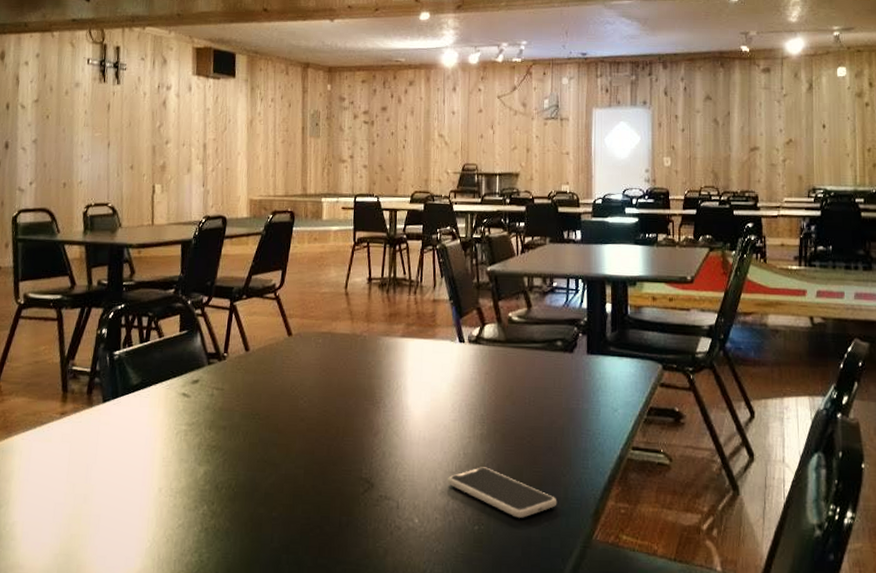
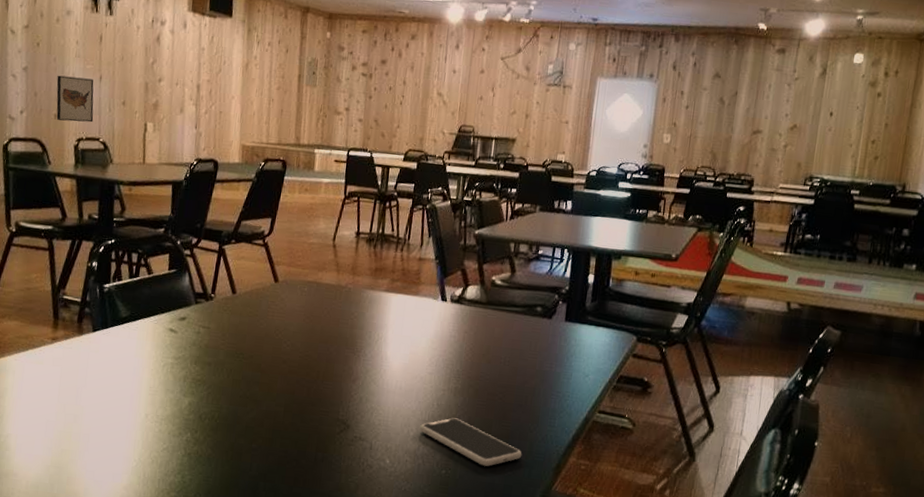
wall art: none [65,145,102,189] -> present [56,75,94,123]

